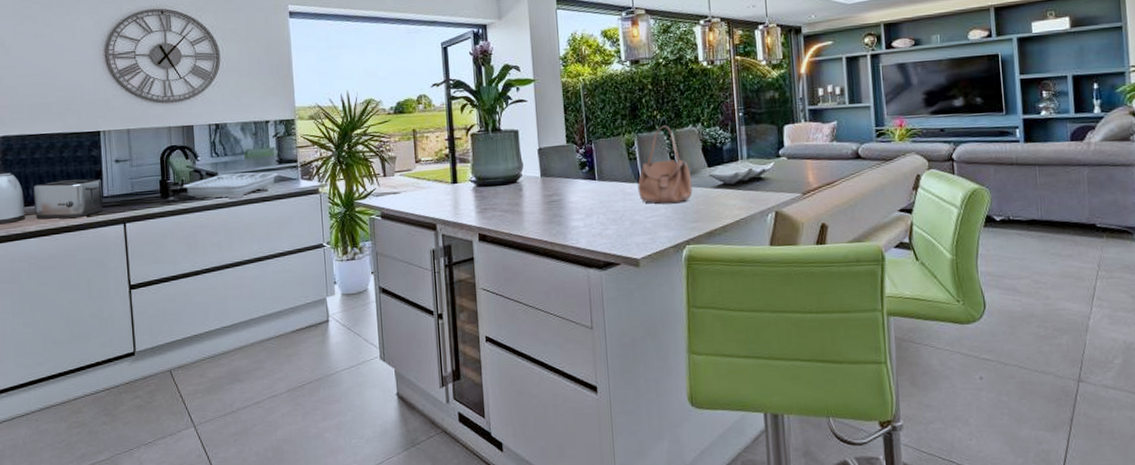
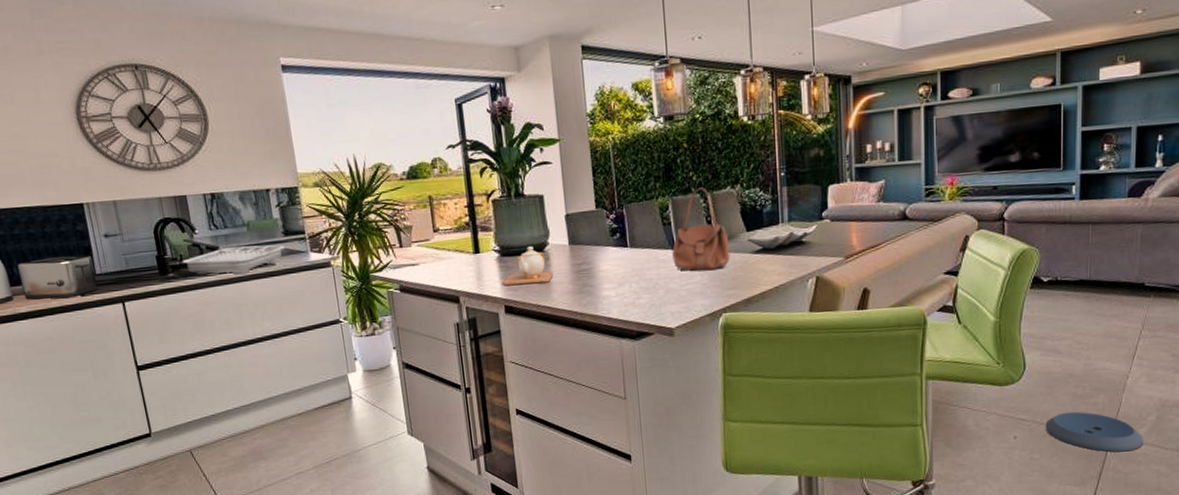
teapot: none [477,177,526,215] -> present [502,246,554,286]
robot vacuum: none [1011,352,1113,397] -> present [1046,411,1143,452]

